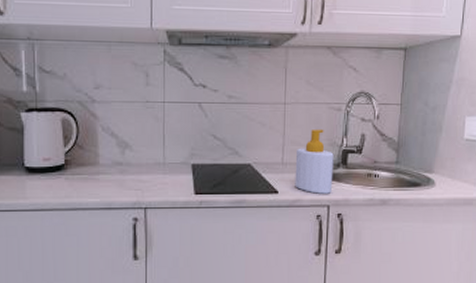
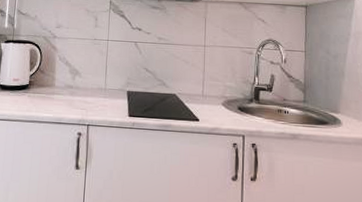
soap bottle: present [295,129,334,194] -> none [213,68,247,125]

